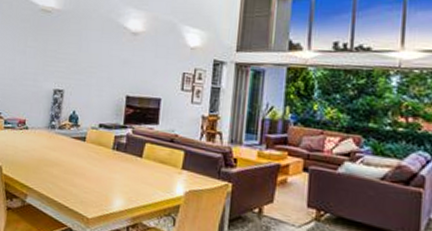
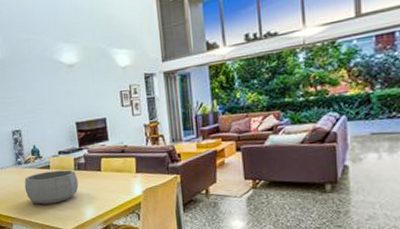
decorative bowl: none [51,143,114,184] -> present [24,169,79,205]

